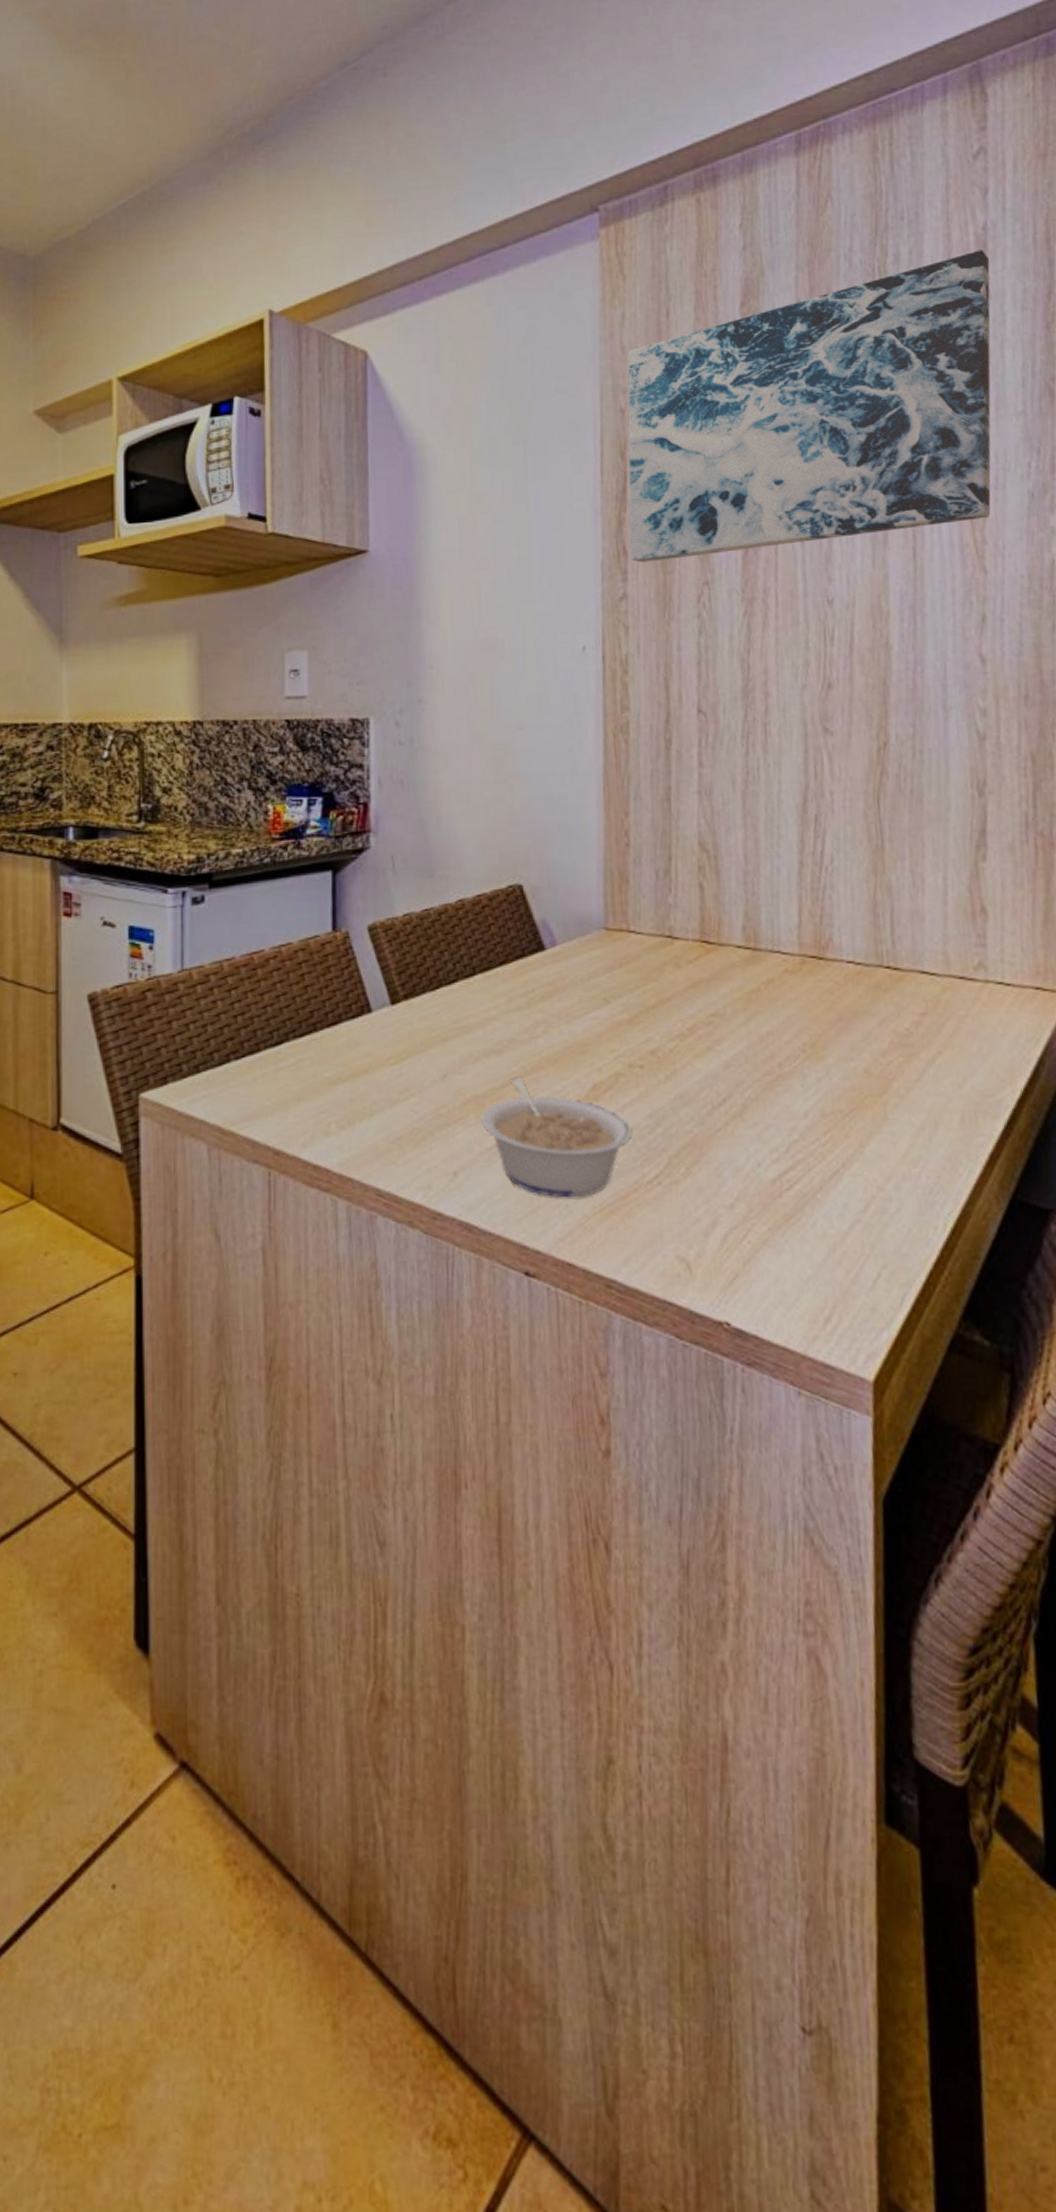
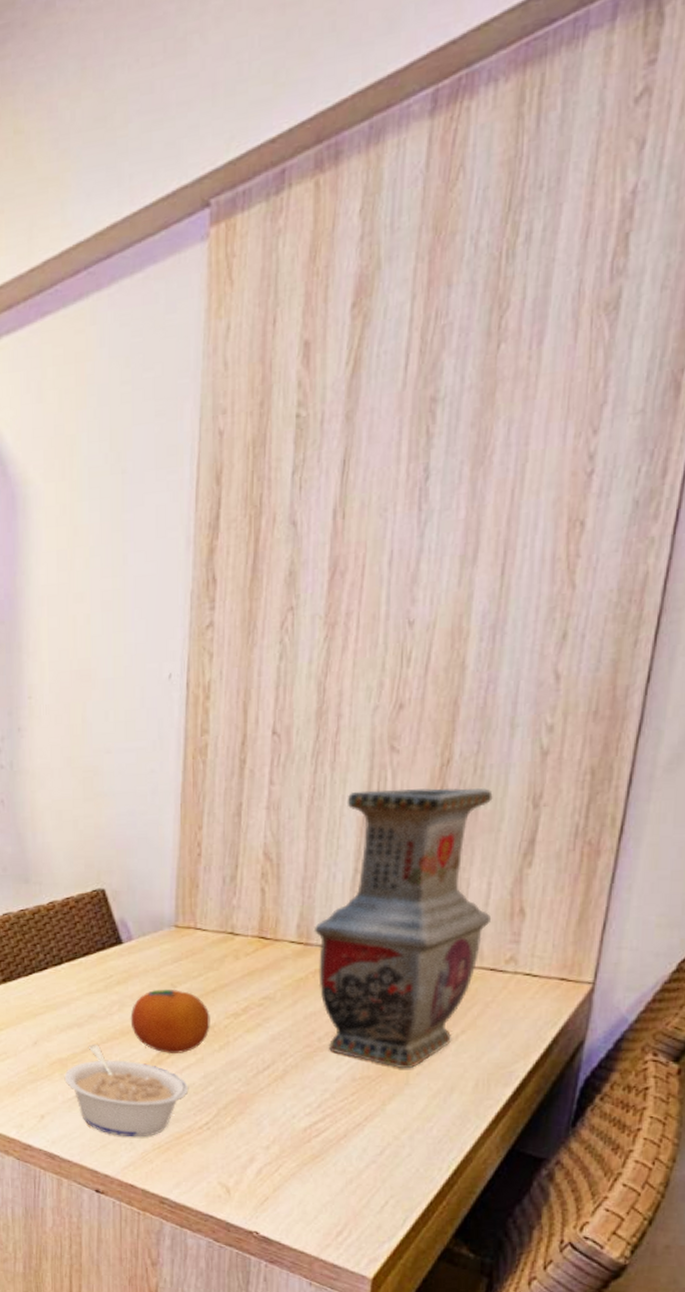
fruit: none [558,1004,653,1086] -> present [130,988,210,1053]
wall art: present [628,250,991,563] -> none [219,219,633,591]
vase: none [761,773,953,1100] -> present [313,787,493,1069]

